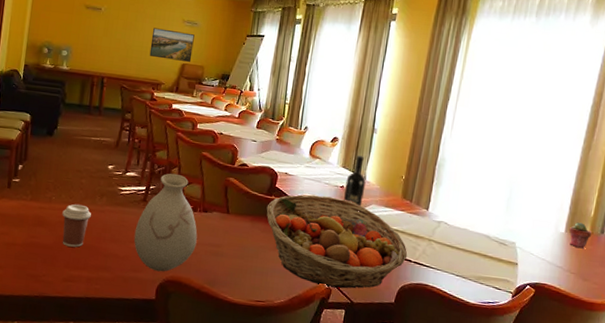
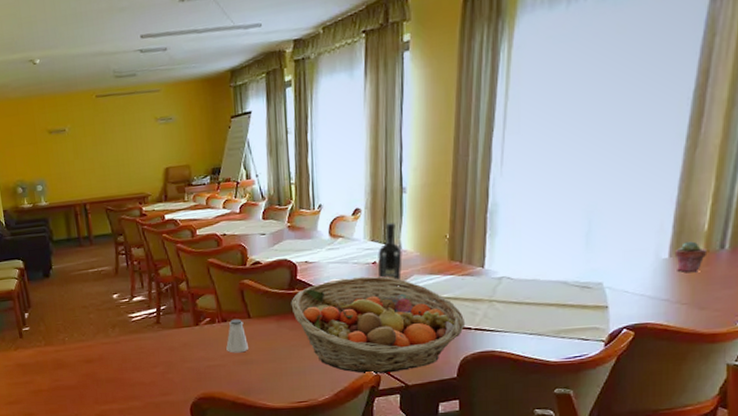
coffee cup: present [62,204,91,247] -> none [78,340,108,383]
vase: present [134,173,198,272] -> none [155,288,222,391]
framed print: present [149,28,195,62] -> none [125,131,175,169]
saltshaker: none [201,211,222,244] -> present [226,319,248,353]

